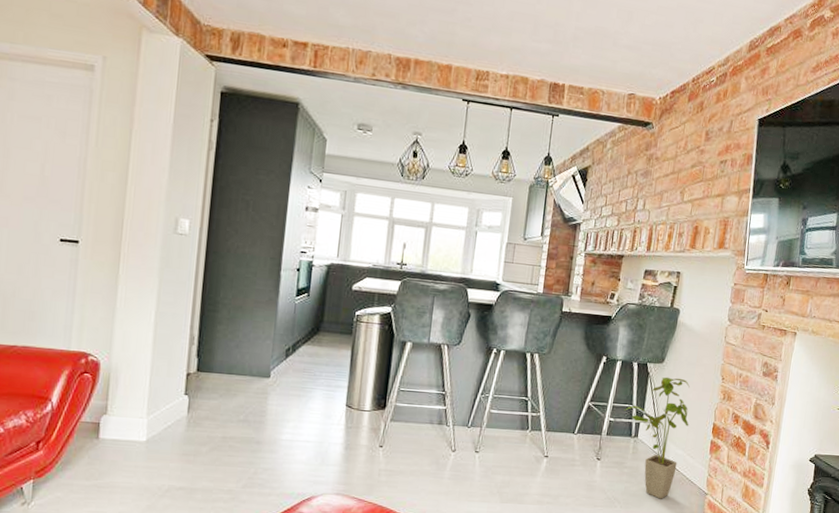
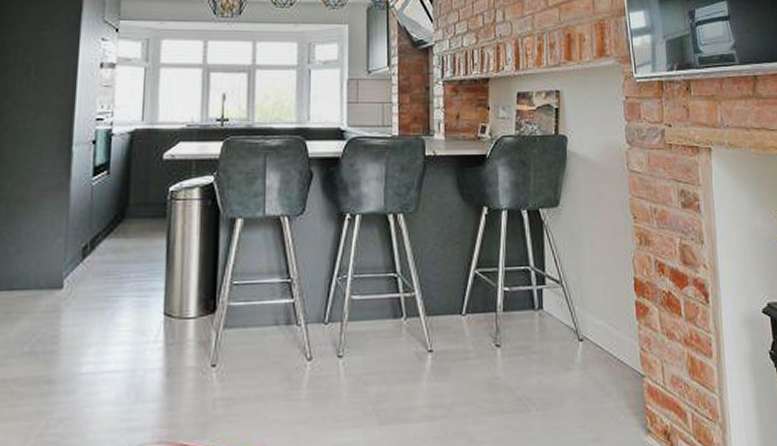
house plant: present [624,377,690,499] -> none [520,223,604,392]

